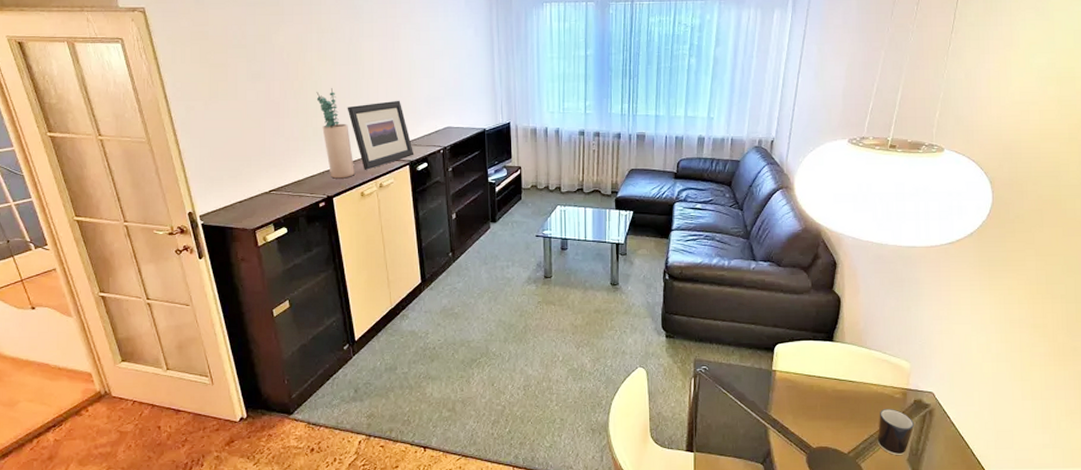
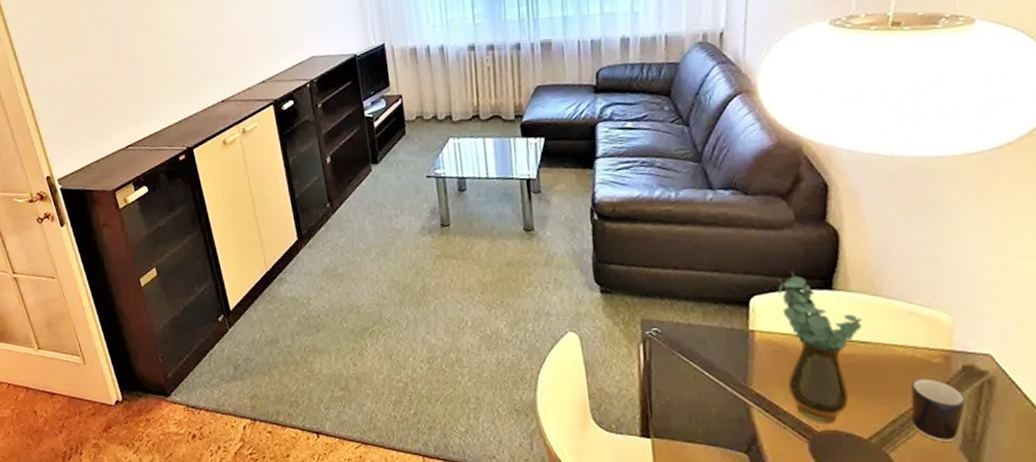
vase: present [316,88,354,179] -> none [166,25,214,128]
picture frame: present [347,100,413,170] -> none [200,31,277,115]
vase: none [795,326,851,442] -> present [777,271,862,424]

